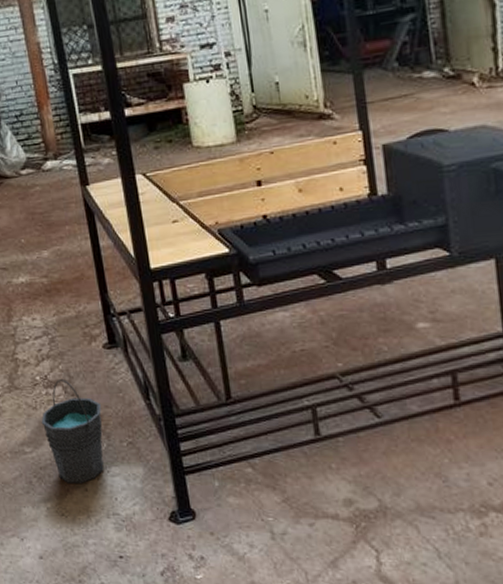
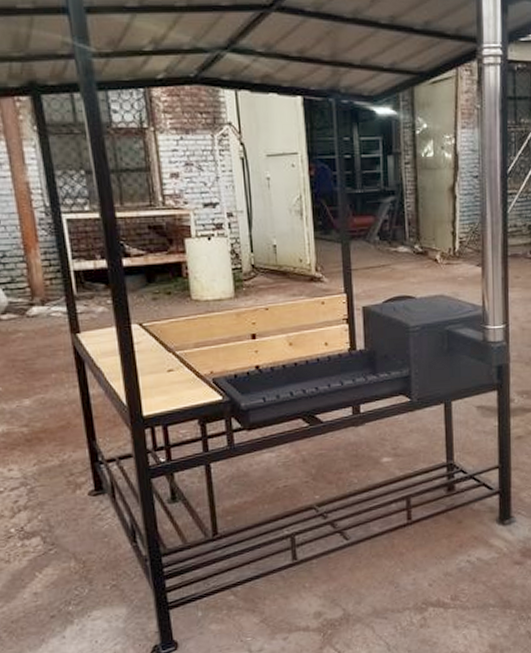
bucket: present [41,379,104,483] -> none [14,529,85,633]

